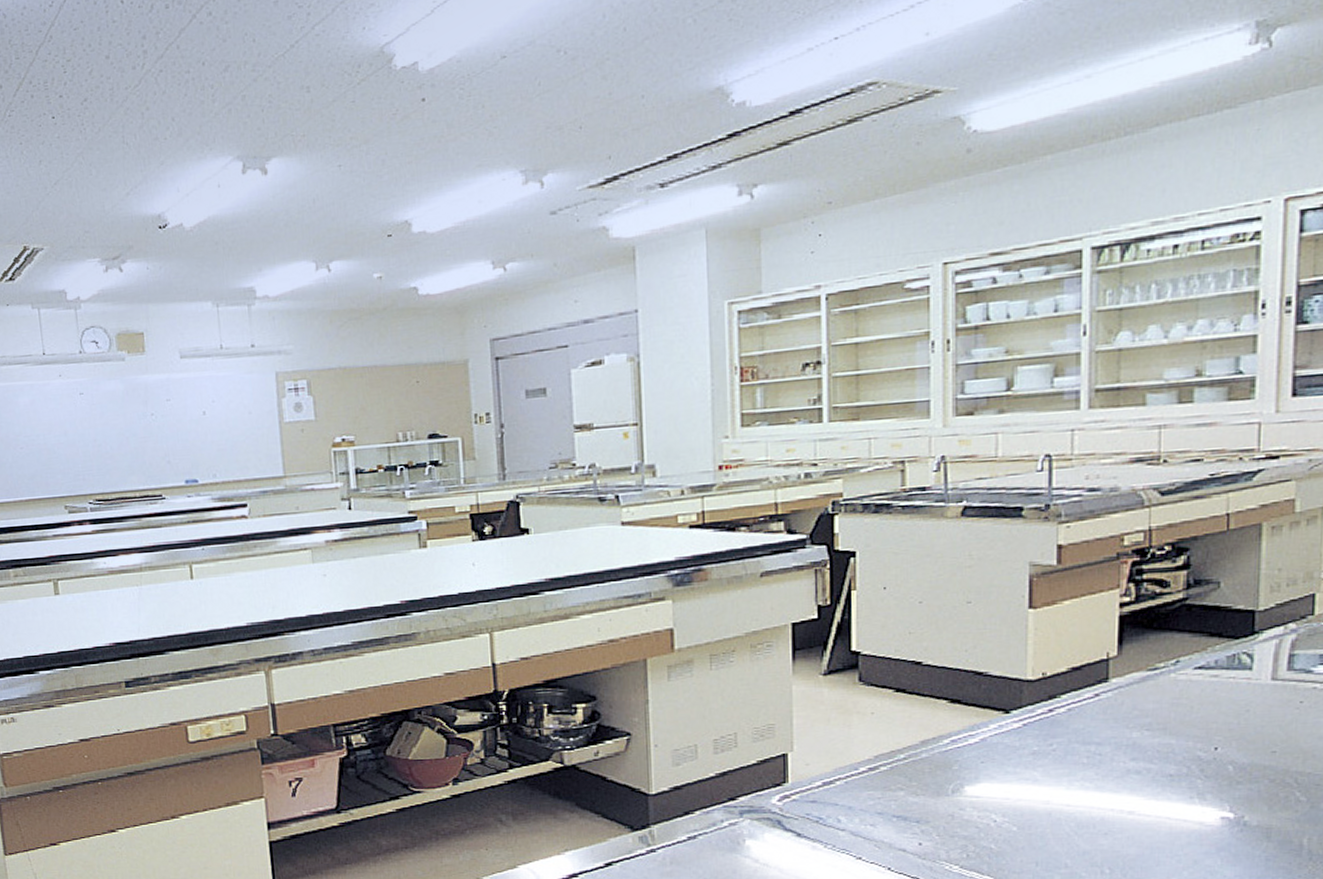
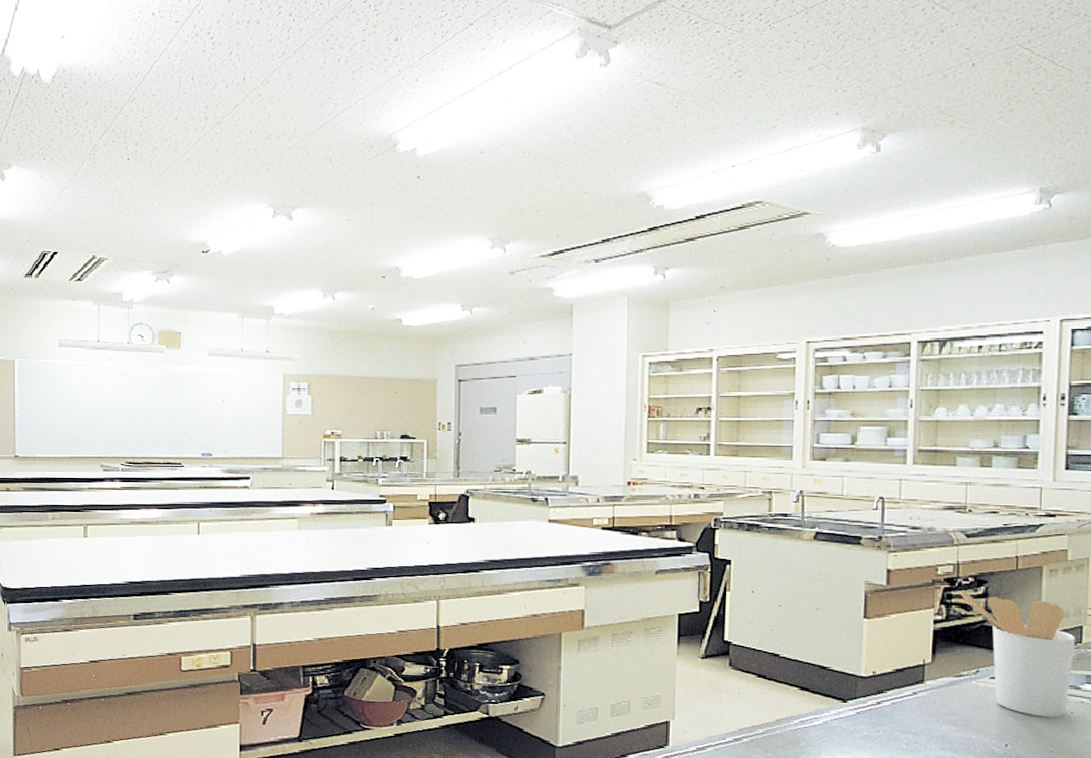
utensil holder: none [1153,562,1305,711] -> present [960,590,1075,718]

